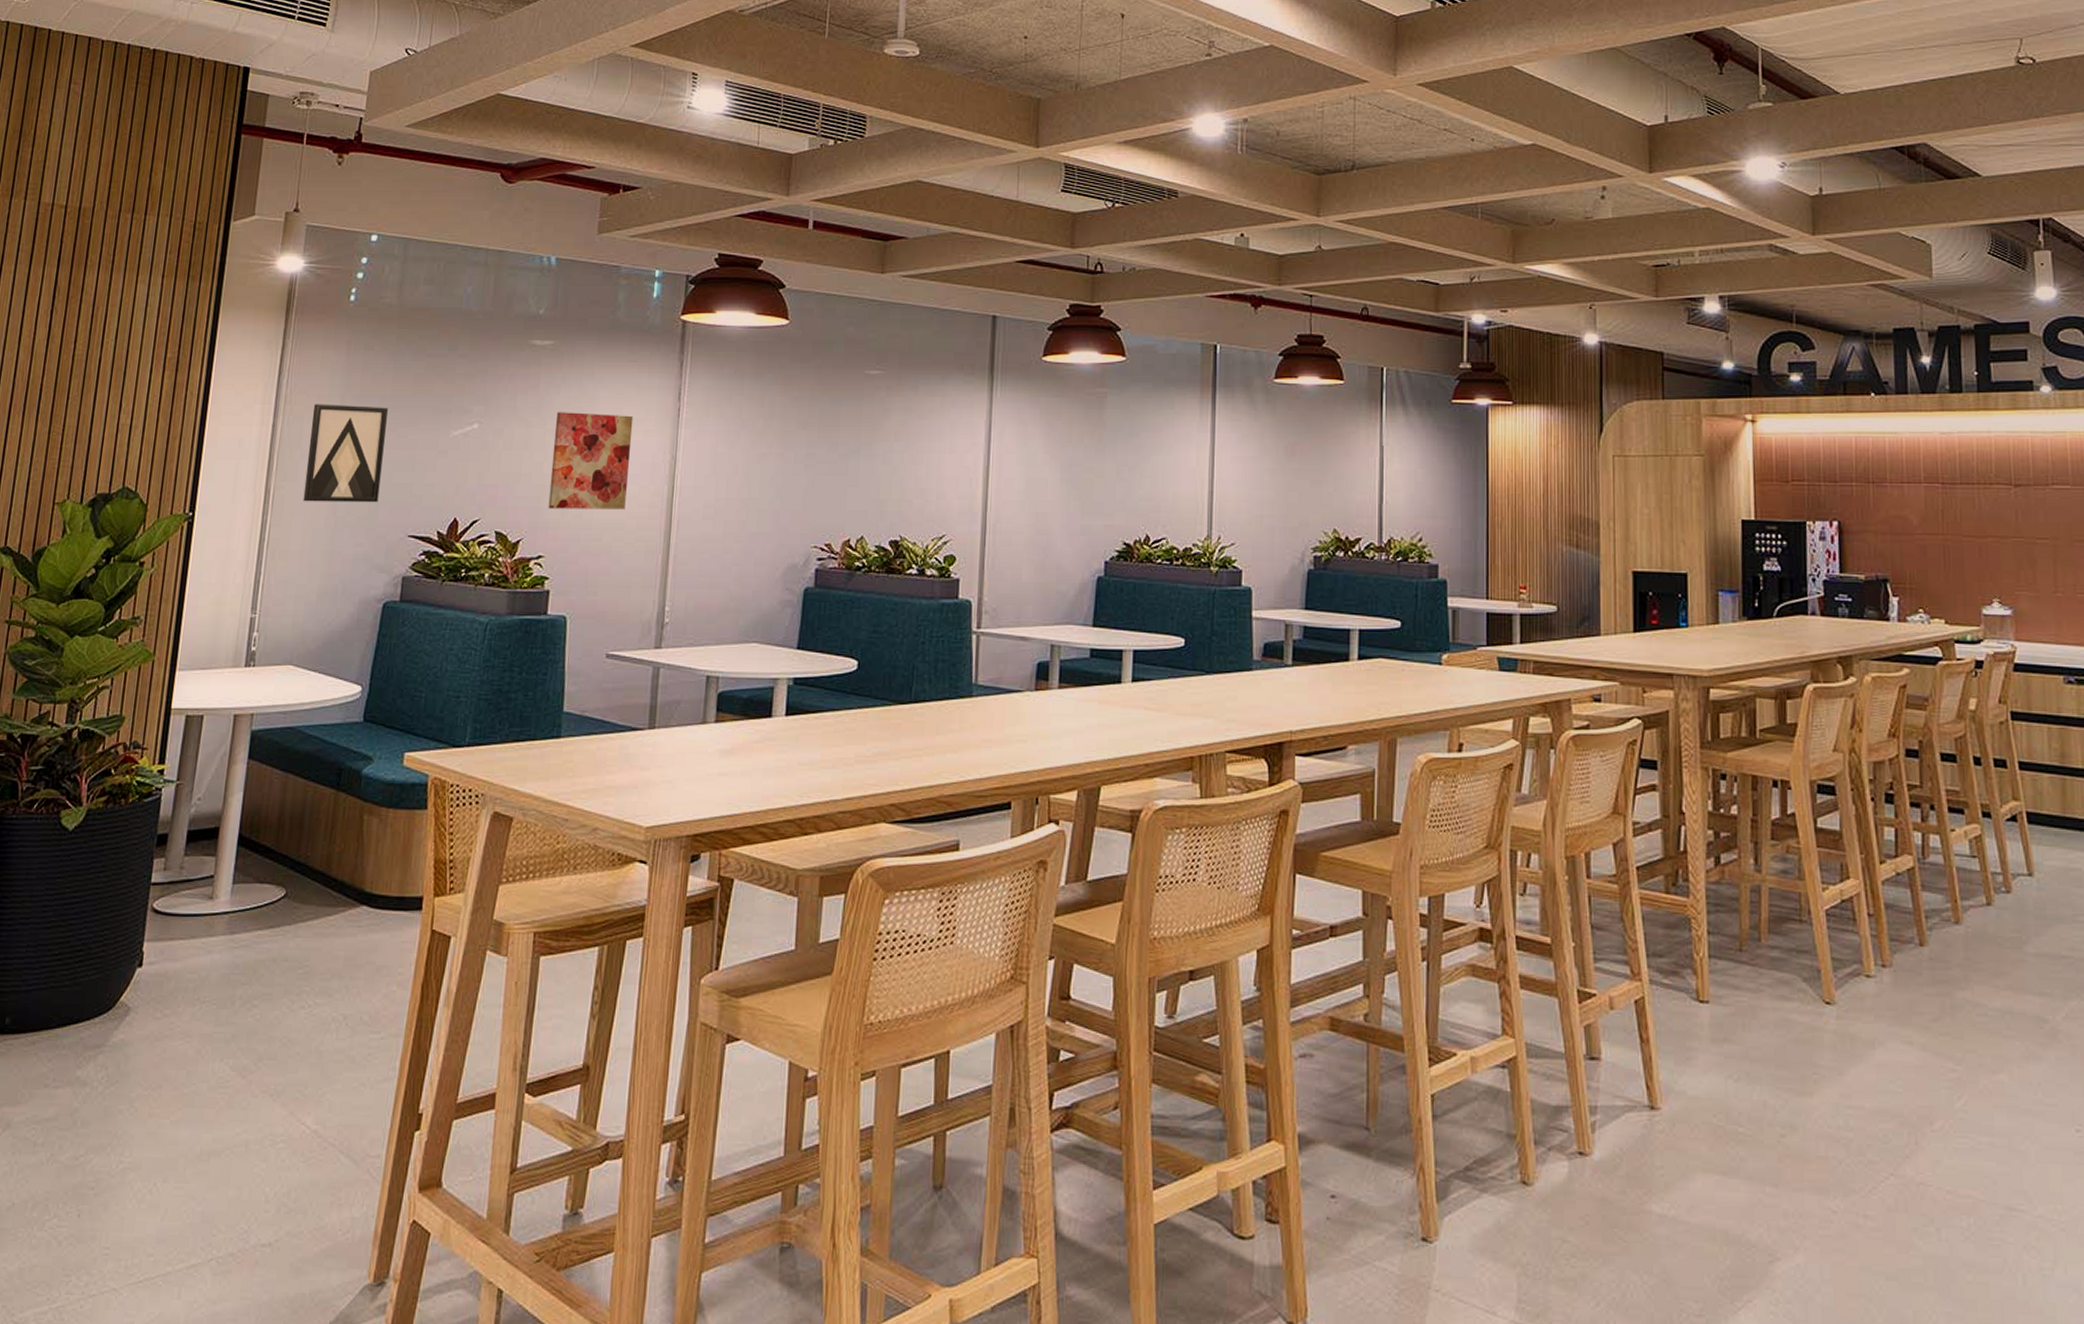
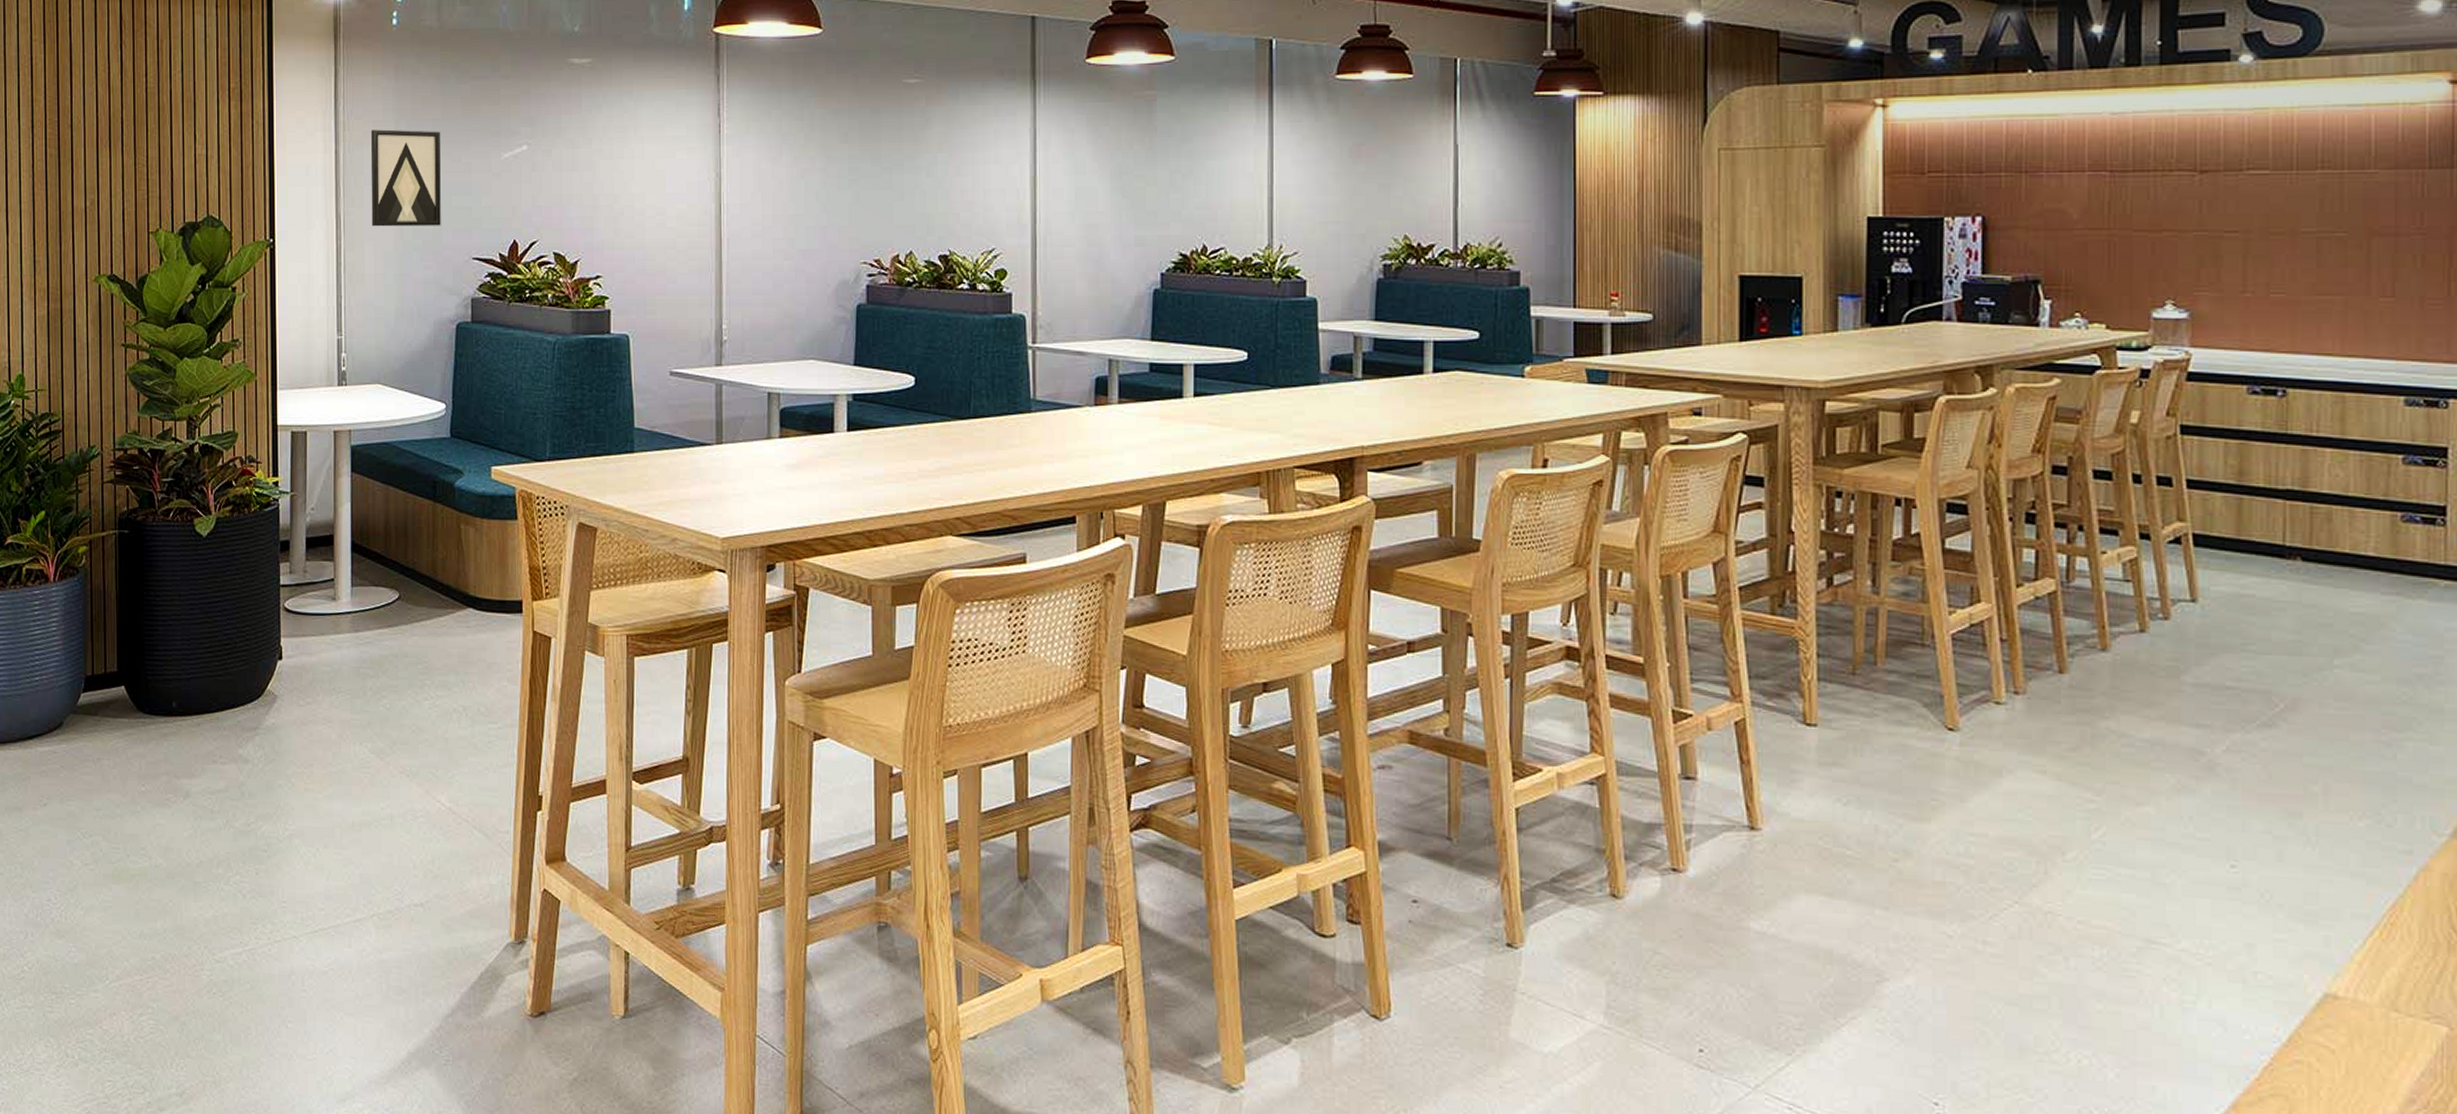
wall art: present [548,412,634,509] -> none [600,131,676,229]

